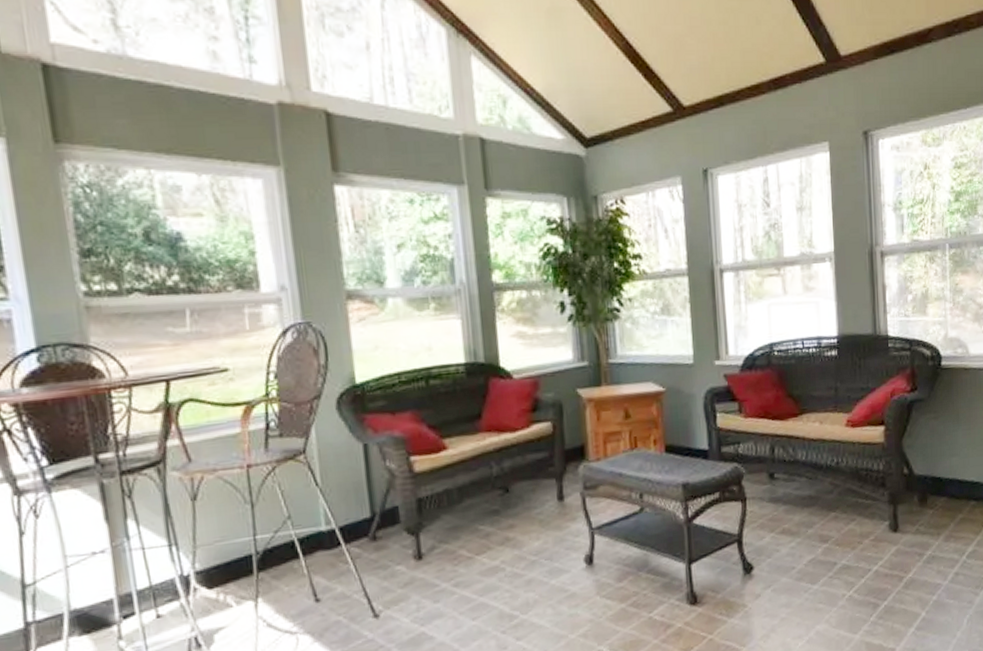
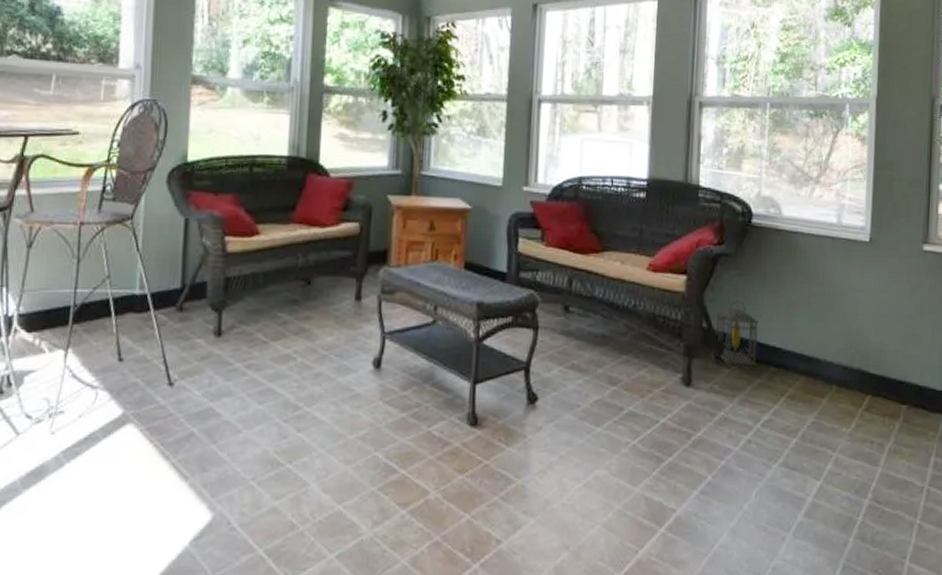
lantern: none [915,443,958,505] -> present [716,301,760,367]

